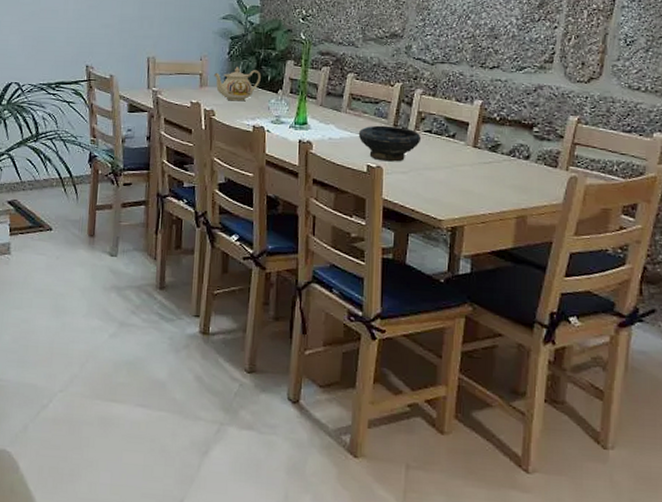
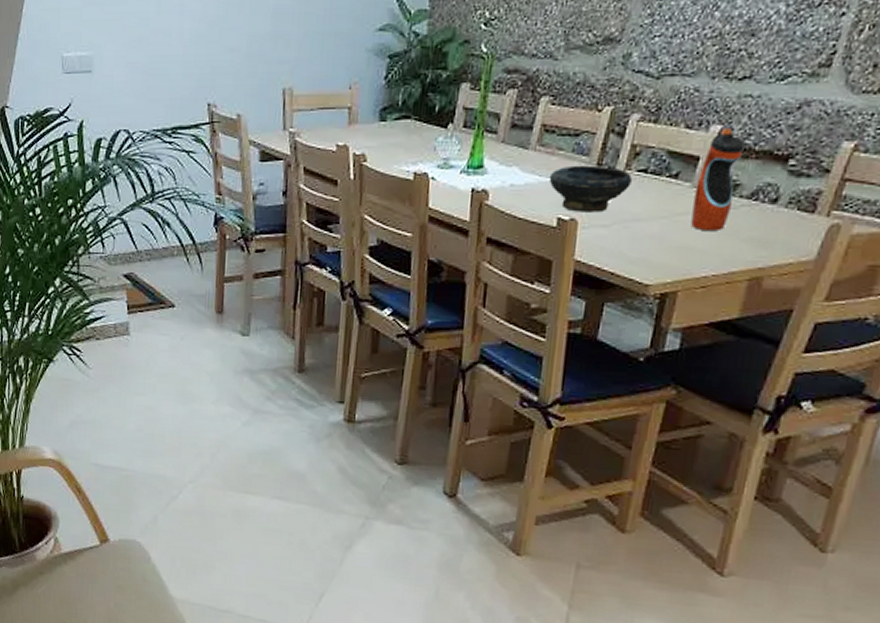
teapot: present [213,67,261,102] -> none [365,95,427,141]
water bottle: none [468,103,502,179] -> present [691,129,747,230]

